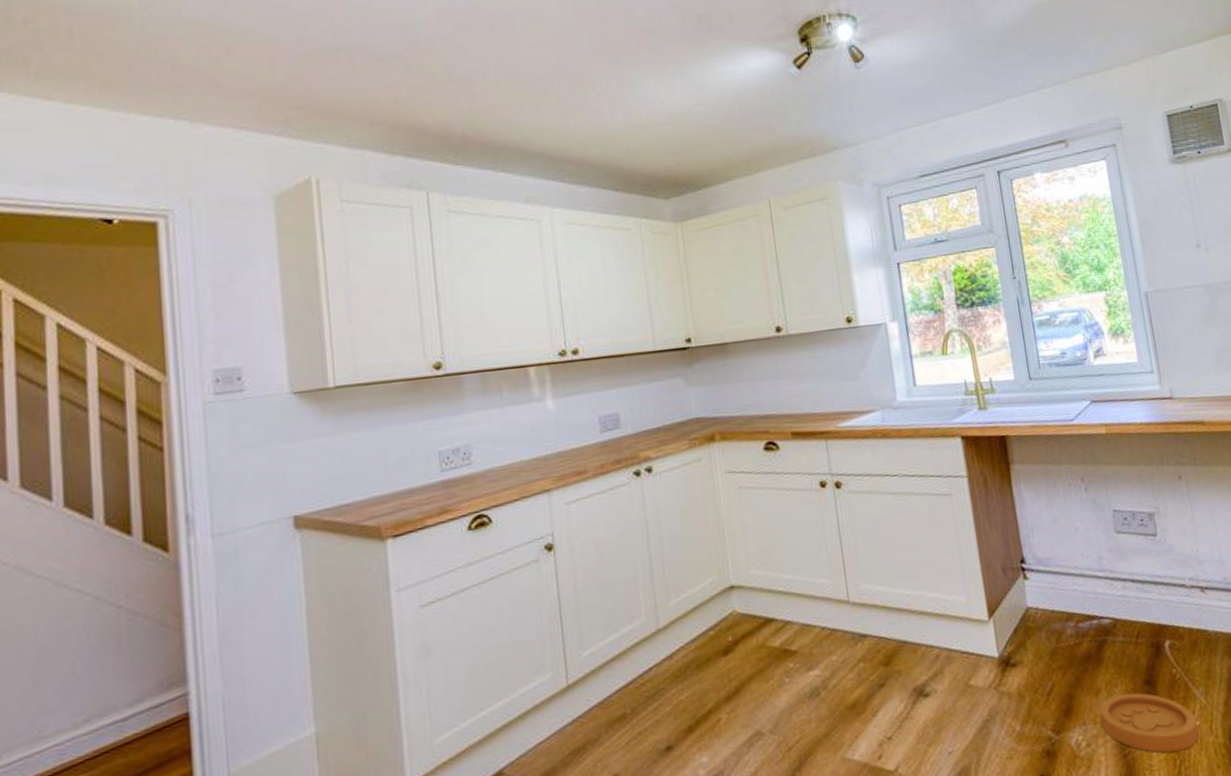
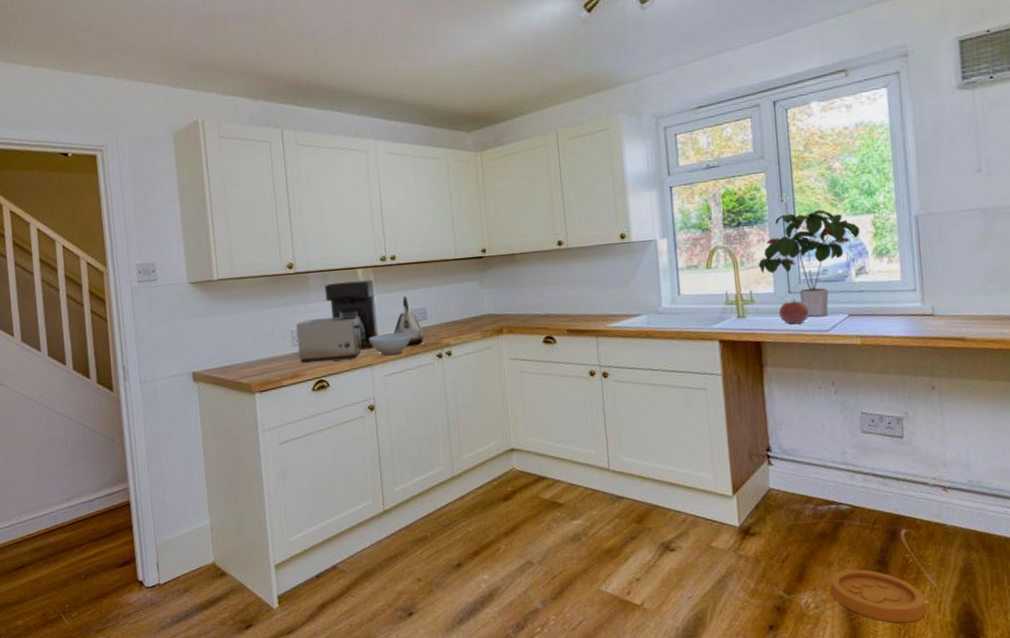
toaster: none [444,427,536,495] -> present [295,315,362,364]
coffee maker: none [485,380,558,471] -> present [324,280,379,350]
bowl: none [544,446,602,478] -> present [368,332,412,356]
kettle: none [577,400,617,464] -> present [393,296,424,347]
potted plant: none [995,287,1095,405] -> present [758,209,860,317]
fruit: none [1020,386,1053,415] -> present [778,299,810,324]

